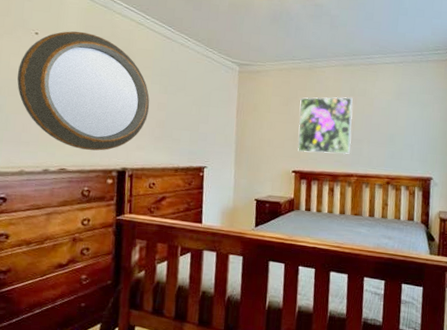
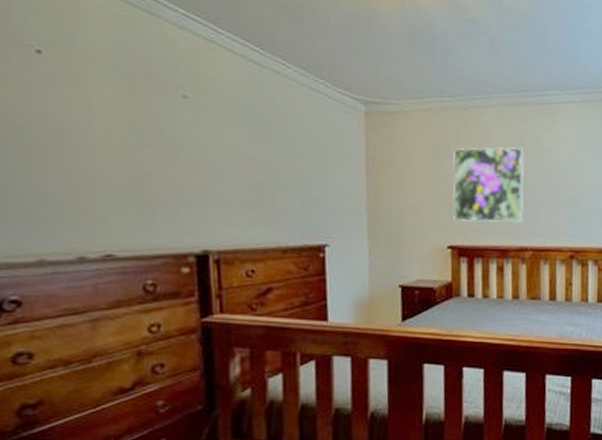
home mirror: present [17,31,150,151] -> none [14,49,236,228]

